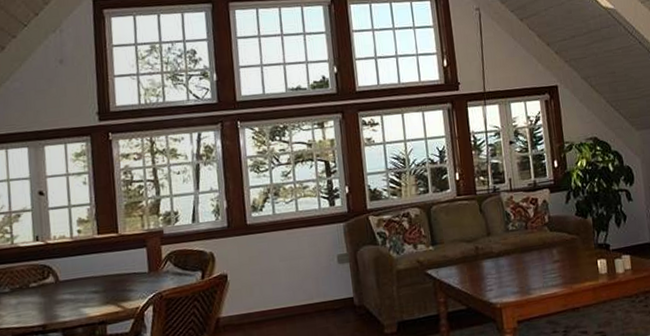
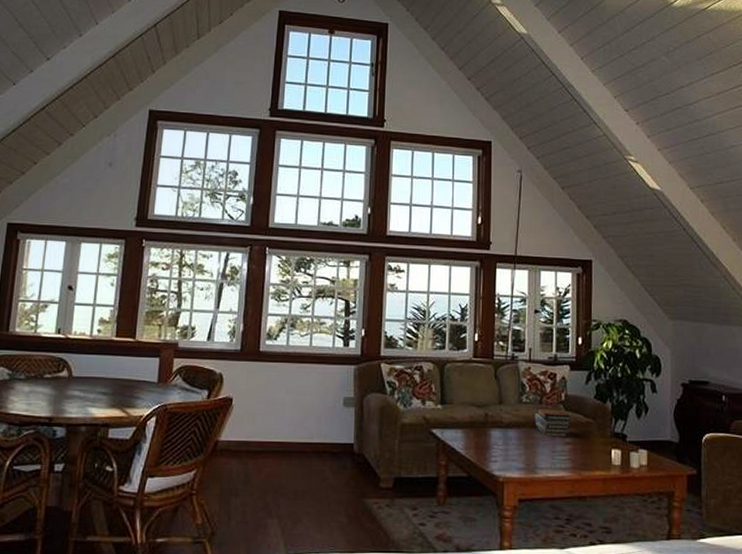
book stack: none [522,231,557,258] -> present [534,407,571,437]

